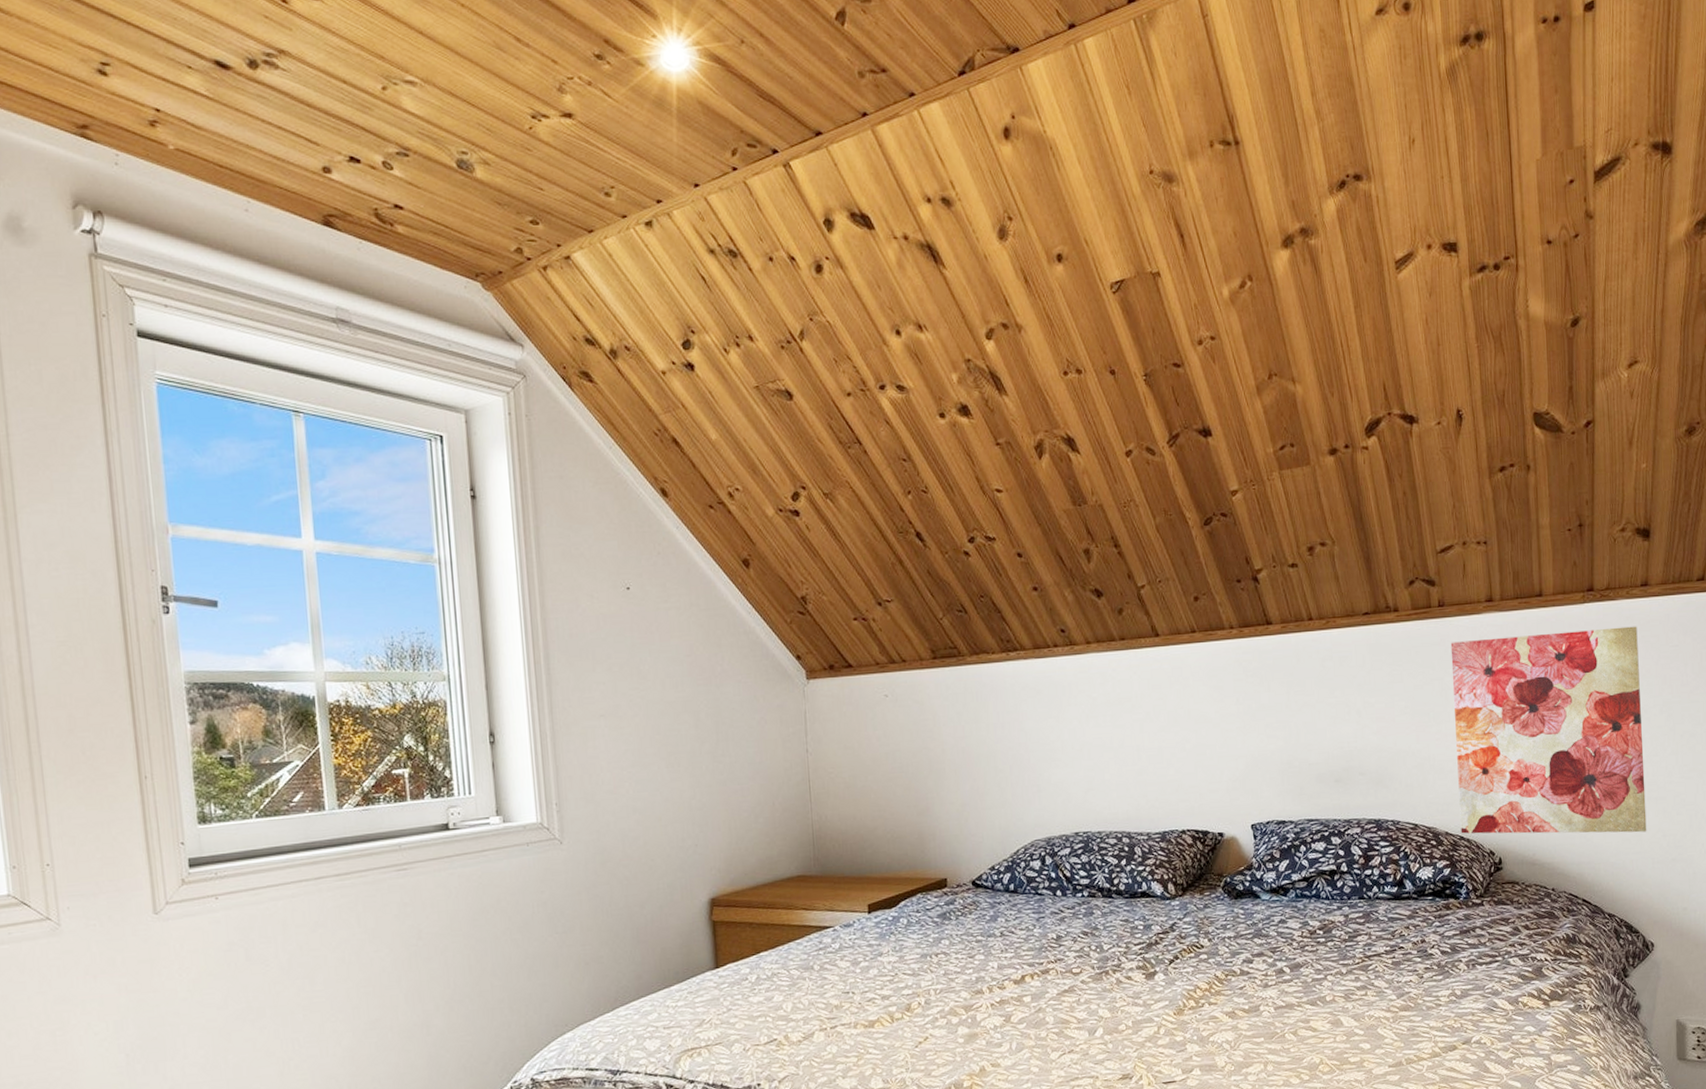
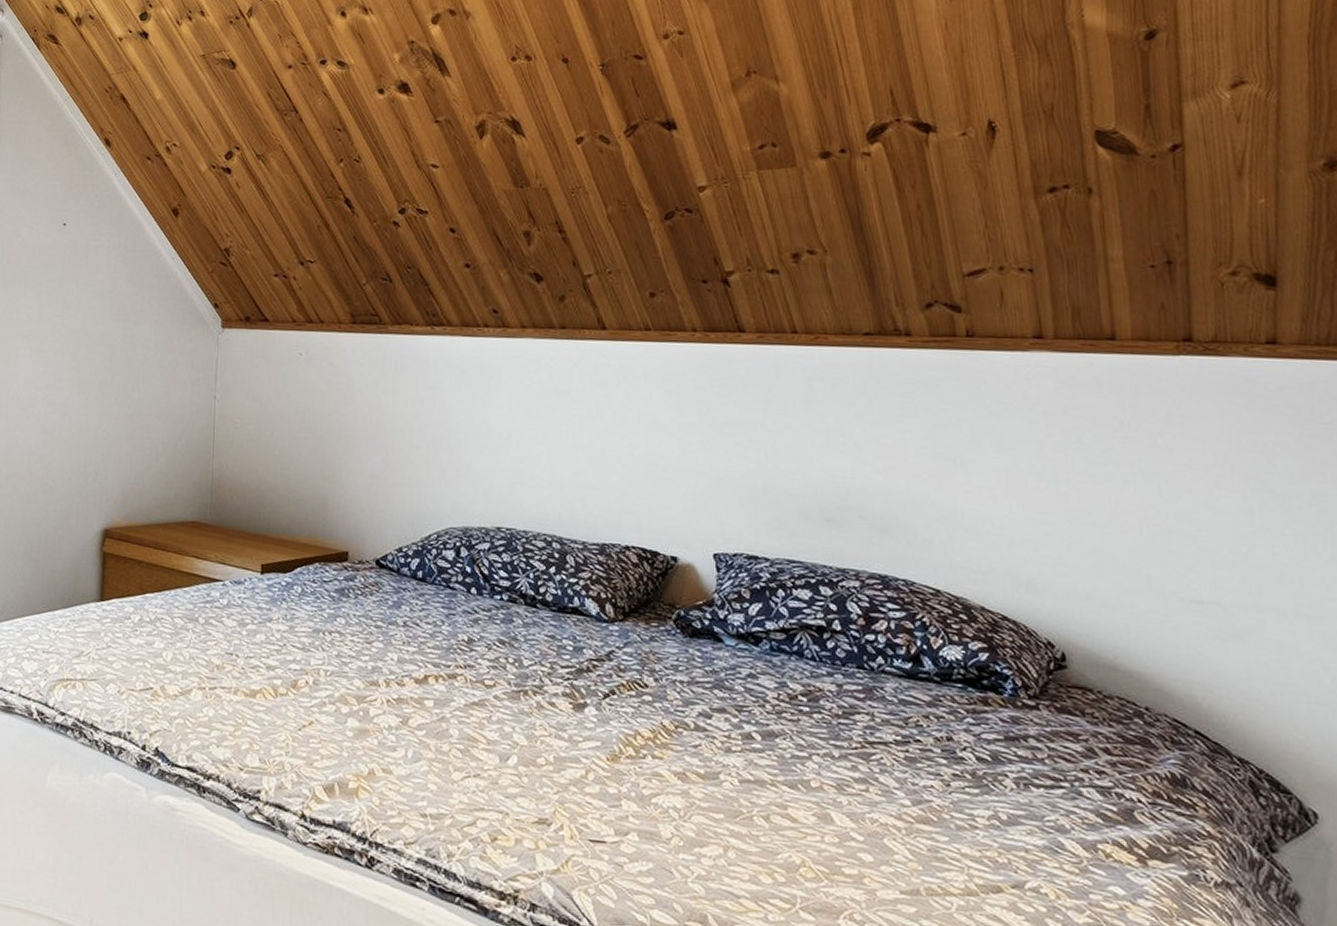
wall art: present [1450,626,1647,834] -> none [984,379,1296,659]

